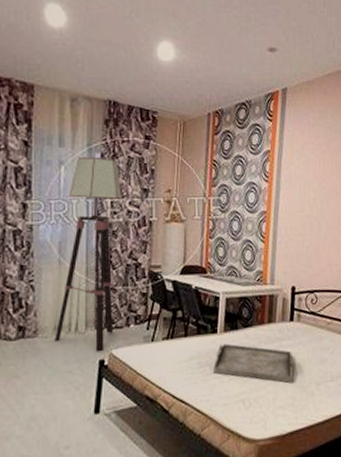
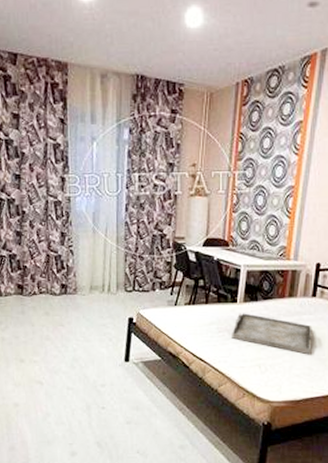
floor lamp: present [55,156,122,352] -> none [91,132,149,311]

